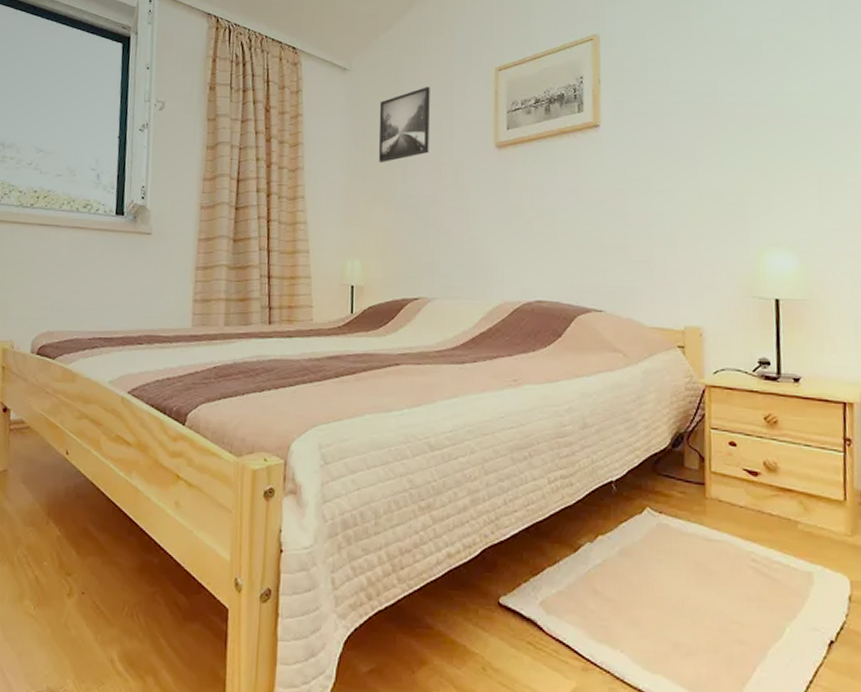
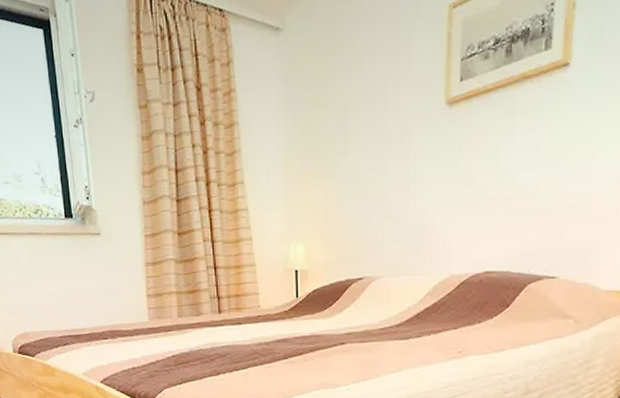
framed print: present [378,87,430,162] -> none [317,39,373,136]

